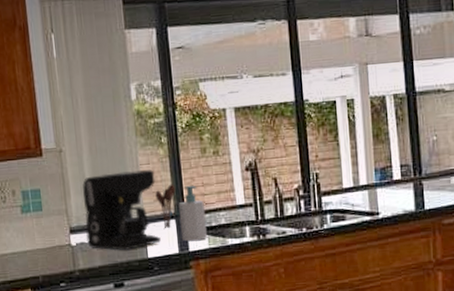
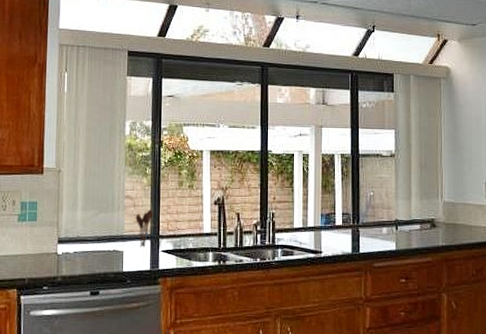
coffee maker: present [82,169,161,251] -> none [72,194,137,263]
soap bottle: present [178,185,207,242] -> none [153,212,176,261]

